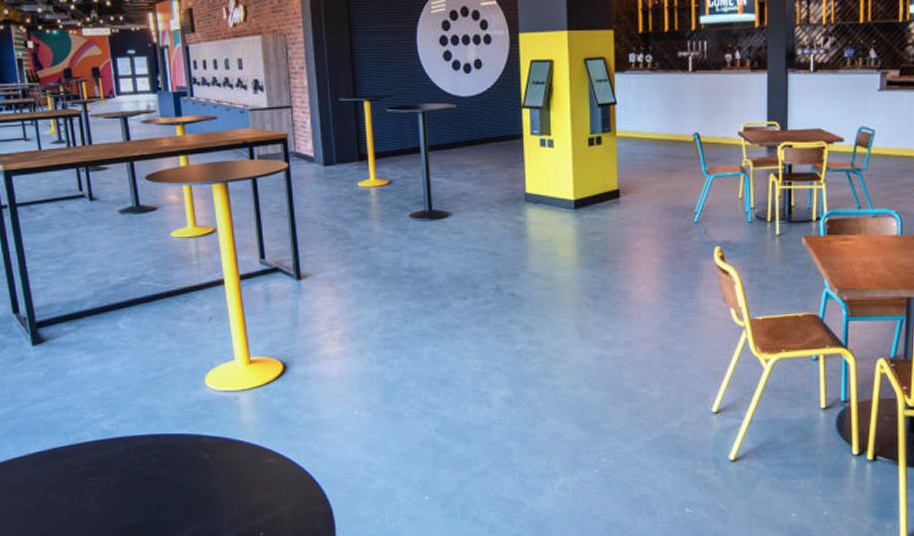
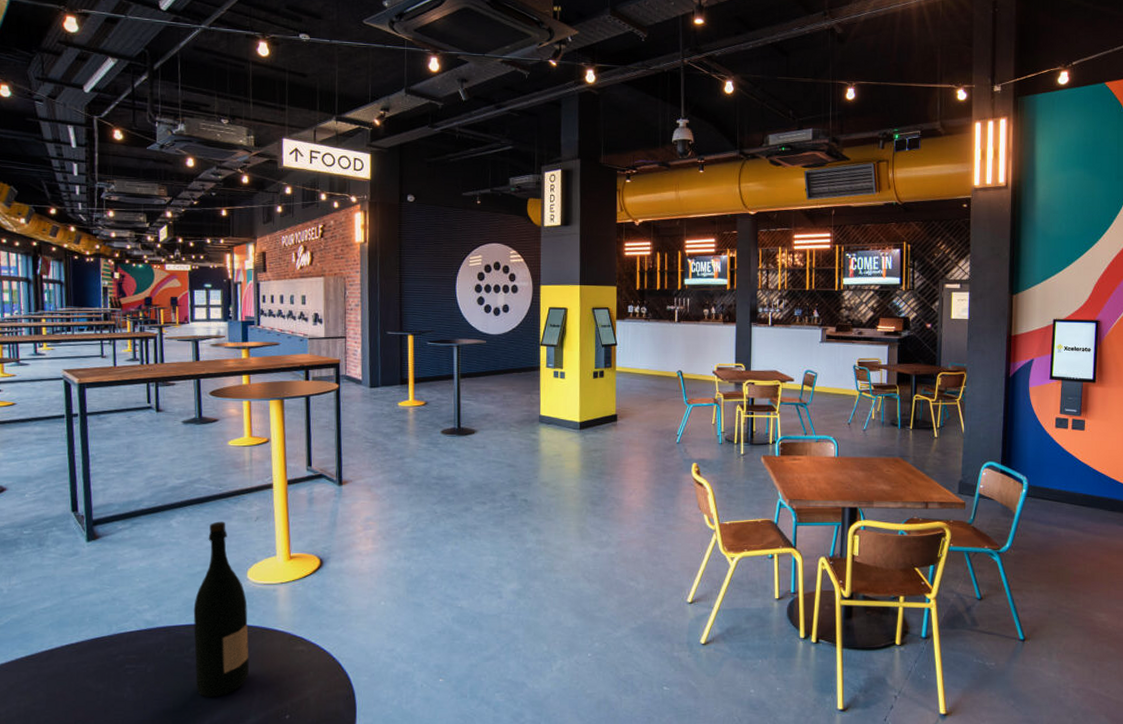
wine bottle: none [151,322,216,513] -> present [193,521,249,698]

